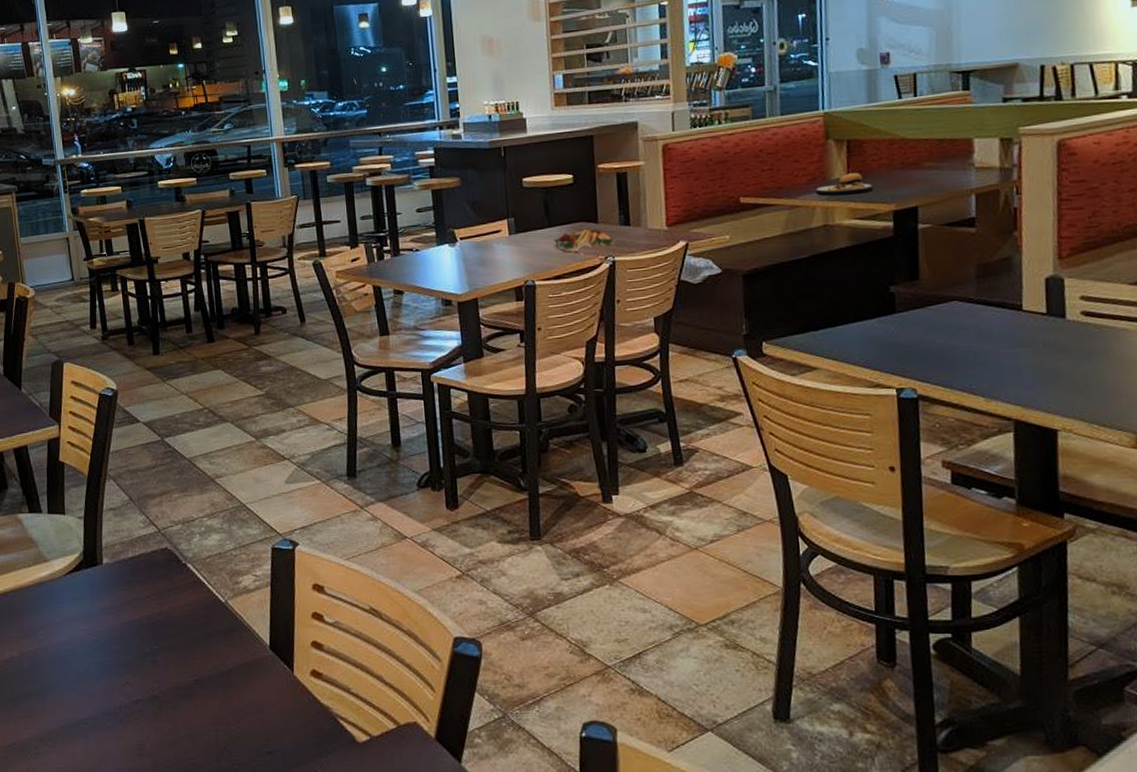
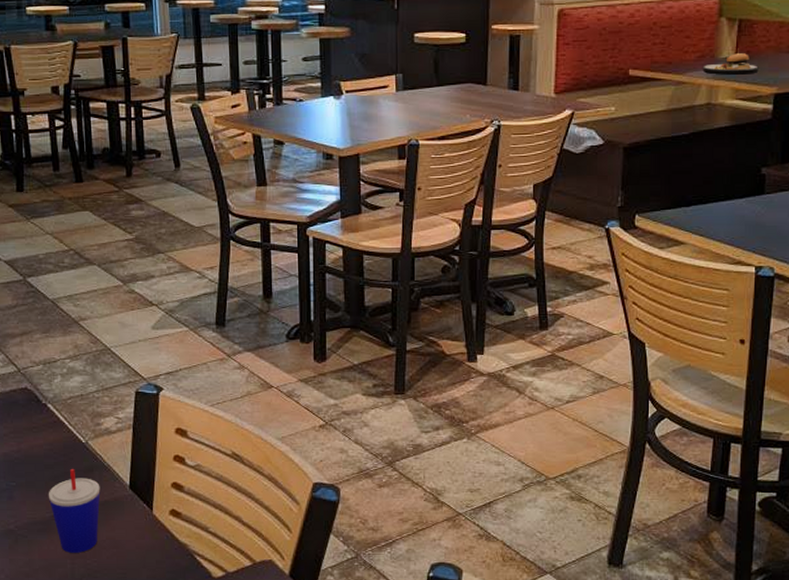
beverage cup: none [190,629,241,719] -> present [48,468,101,553]
salad: present [553,228,617,253] -> none [440,91,504,114]

